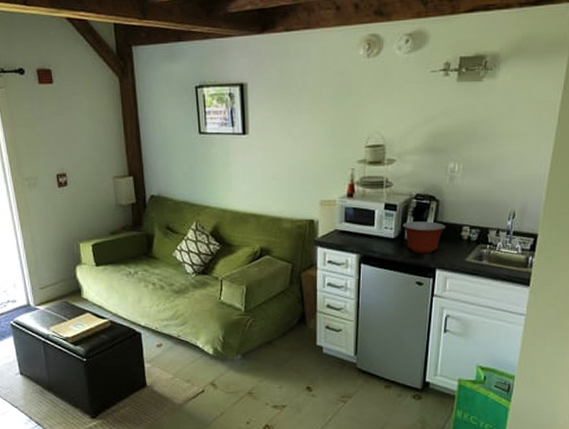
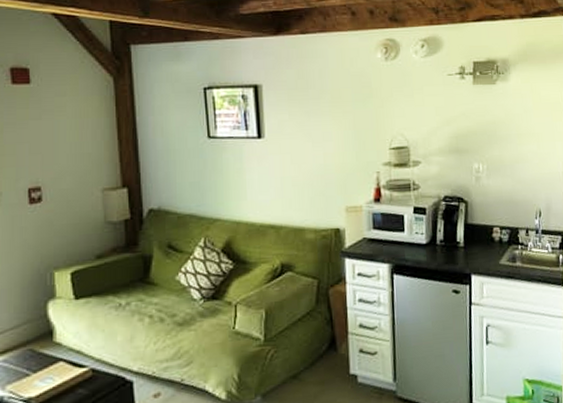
mixing bowl: present [402,221,446,254] -> none [433,224,477,259]

